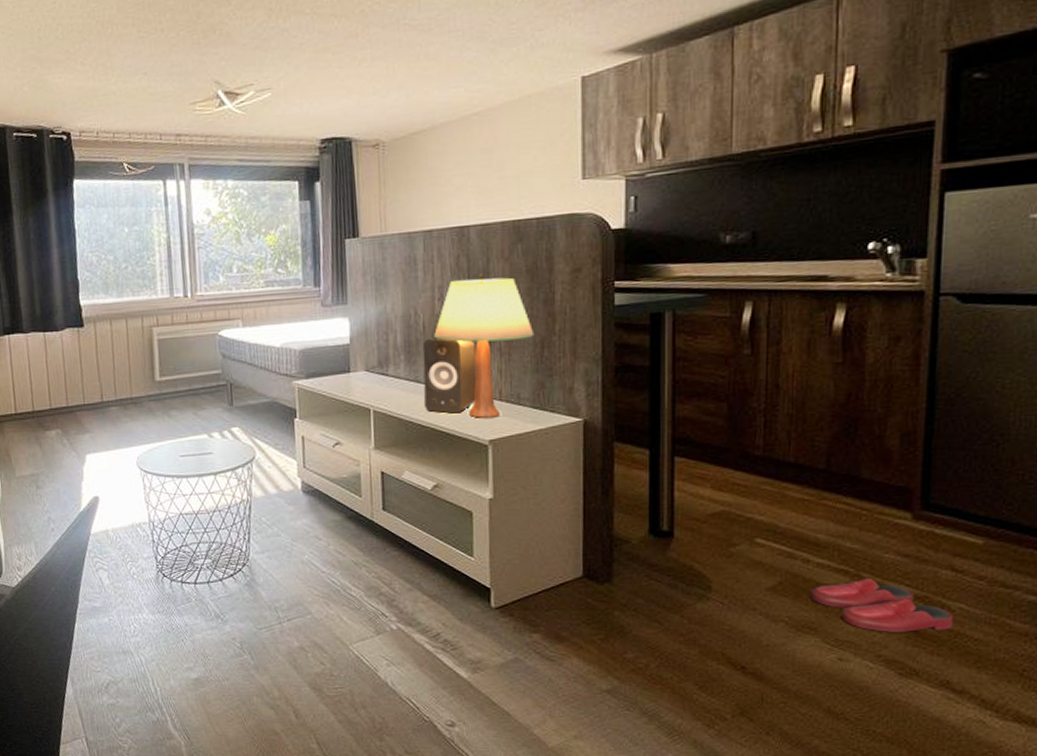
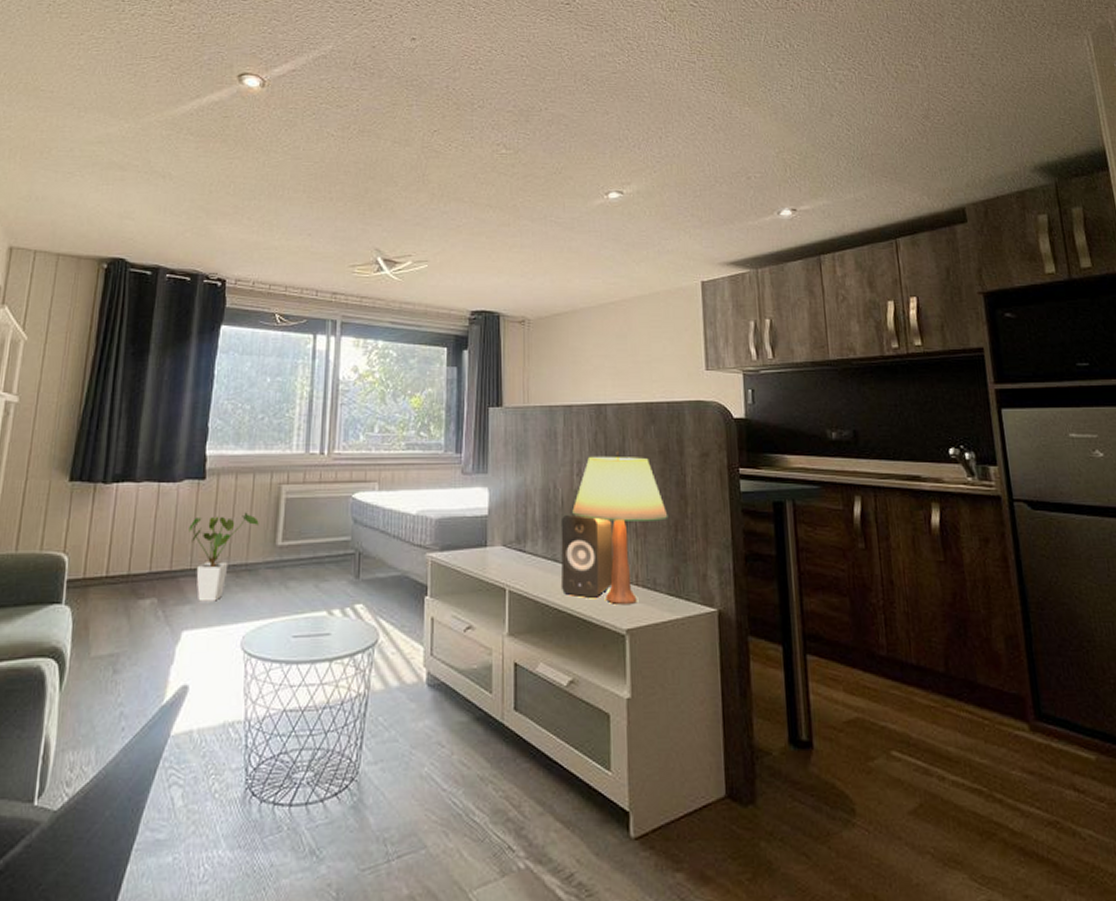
house plant: none [77,354,137,431] -> present [189,512,259,602]
slippers: present [809,577,953,634] -> none [949,798,1087,867]

